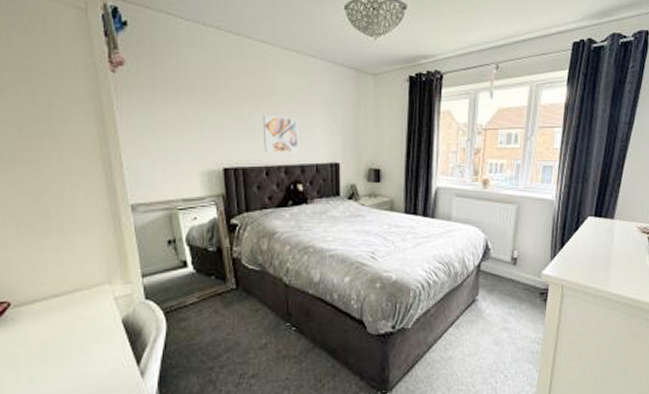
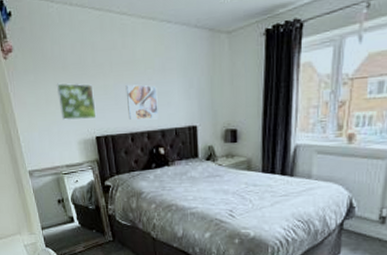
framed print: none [178,106,226,149] -> present [56,83,97,121]

